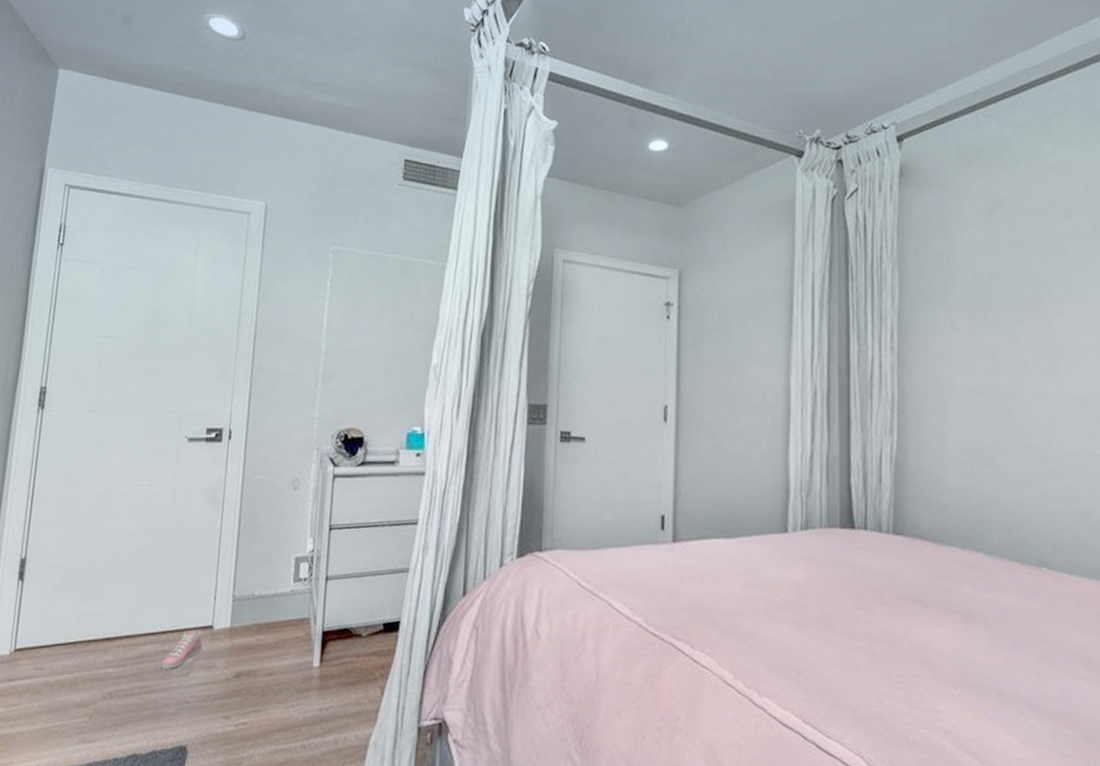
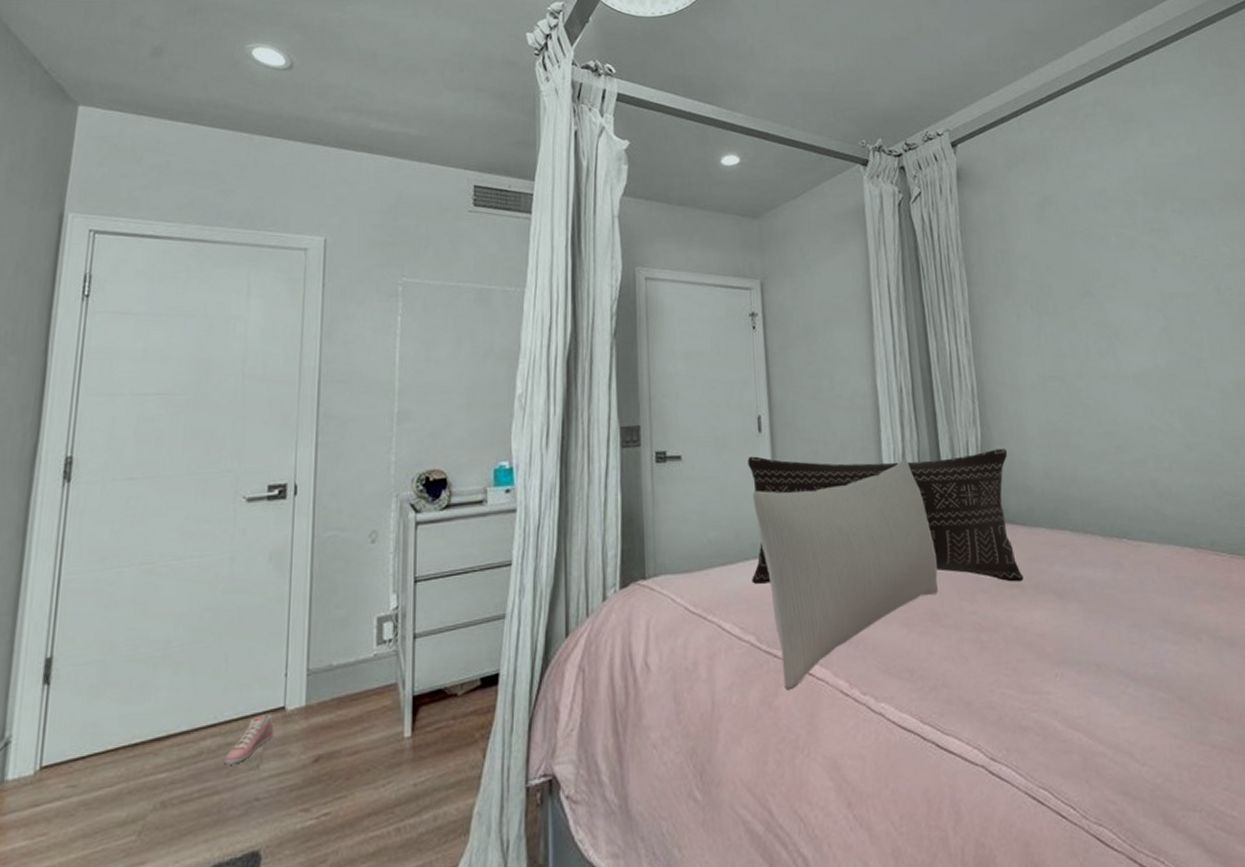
pillow: none [645,445,927,598] -> present [748,448,1024,584]
pillow: none [652,463,835,674] -> present [752,460,938,691]

